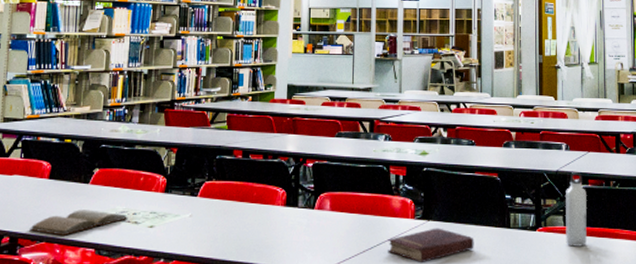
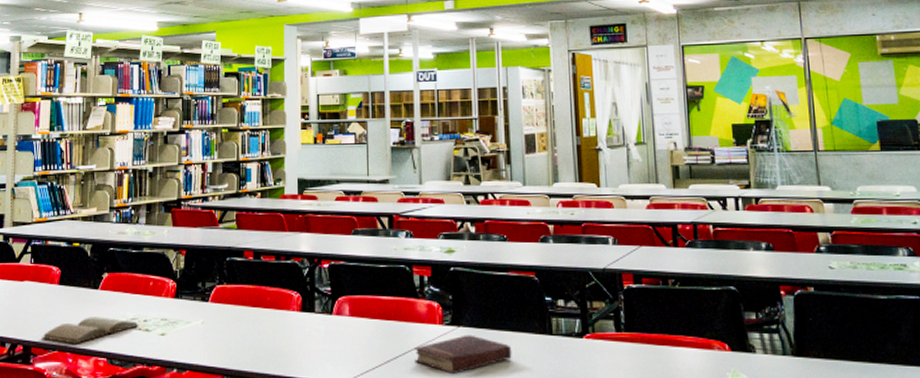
water bottle: present [566,171,587,247] -> none [615,268,644,356]

